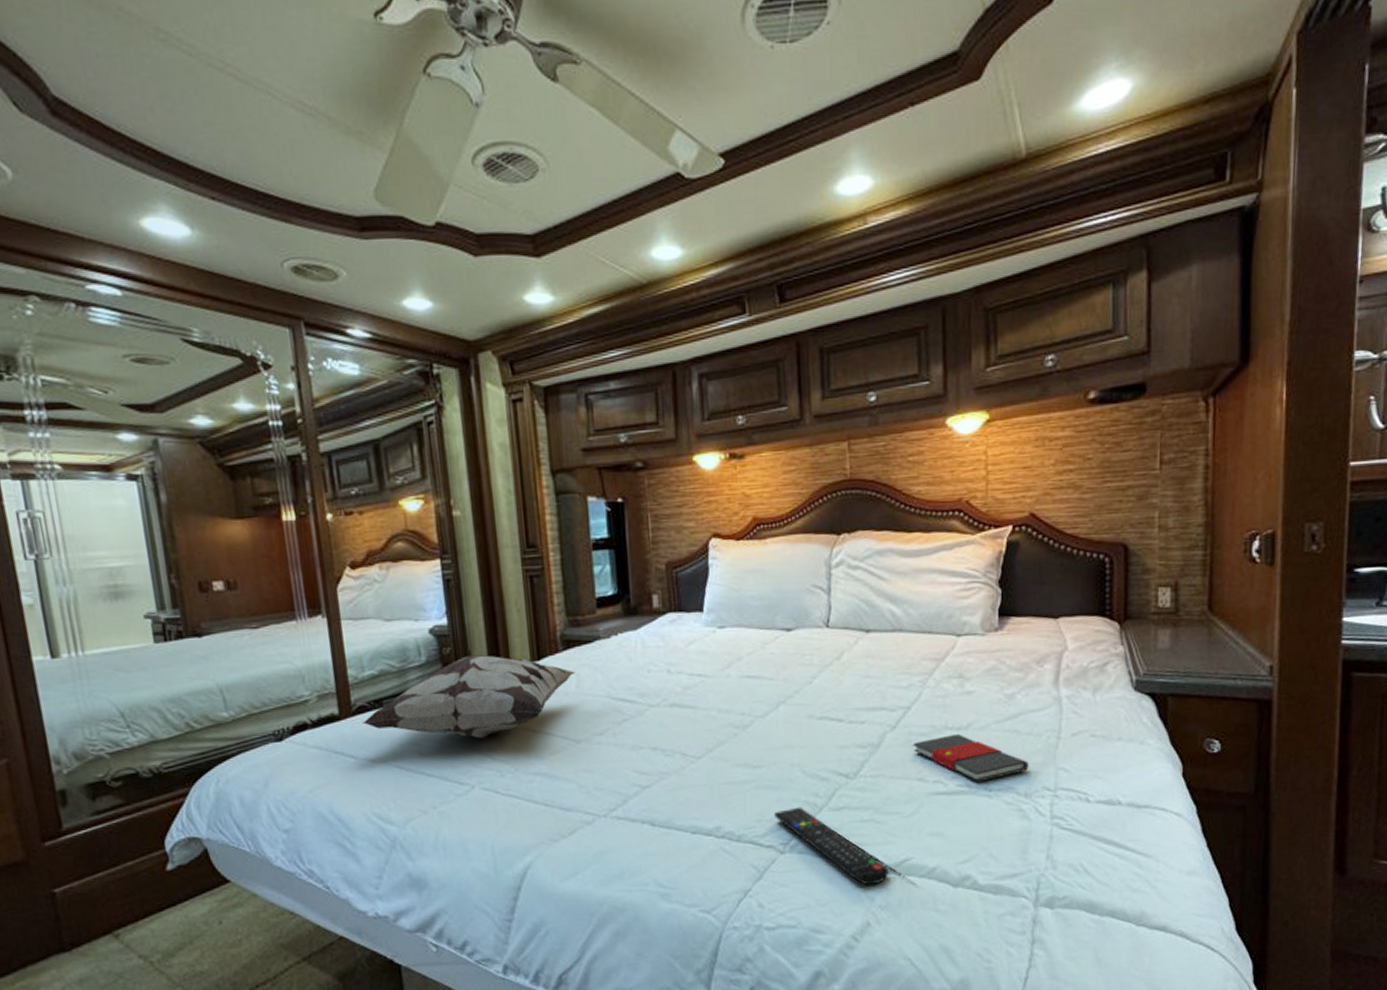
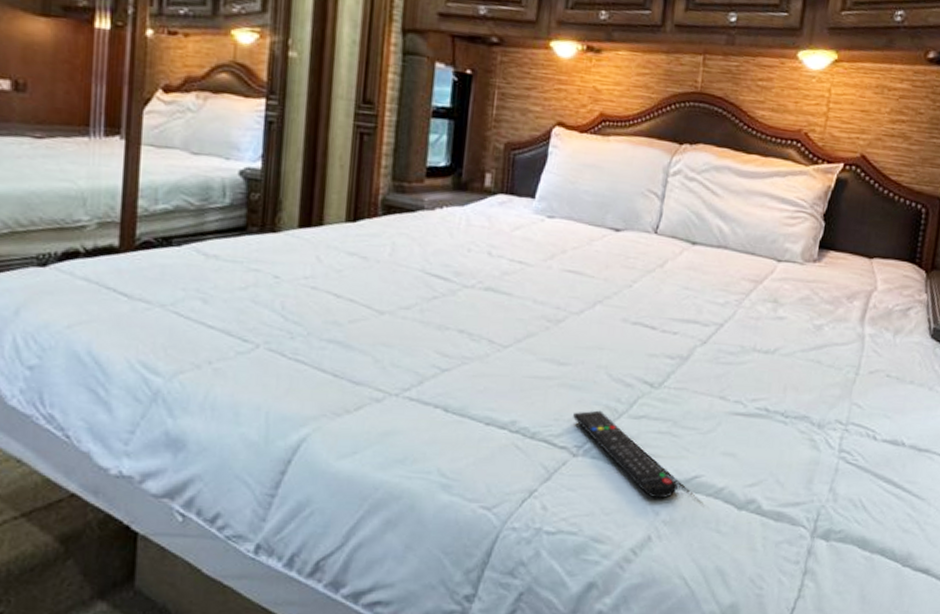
decorative pillow: present [362,655,576,739] -> none [144,205,392,296]
book: present [913,733,1029,783] -> none [719,356,826,408]

